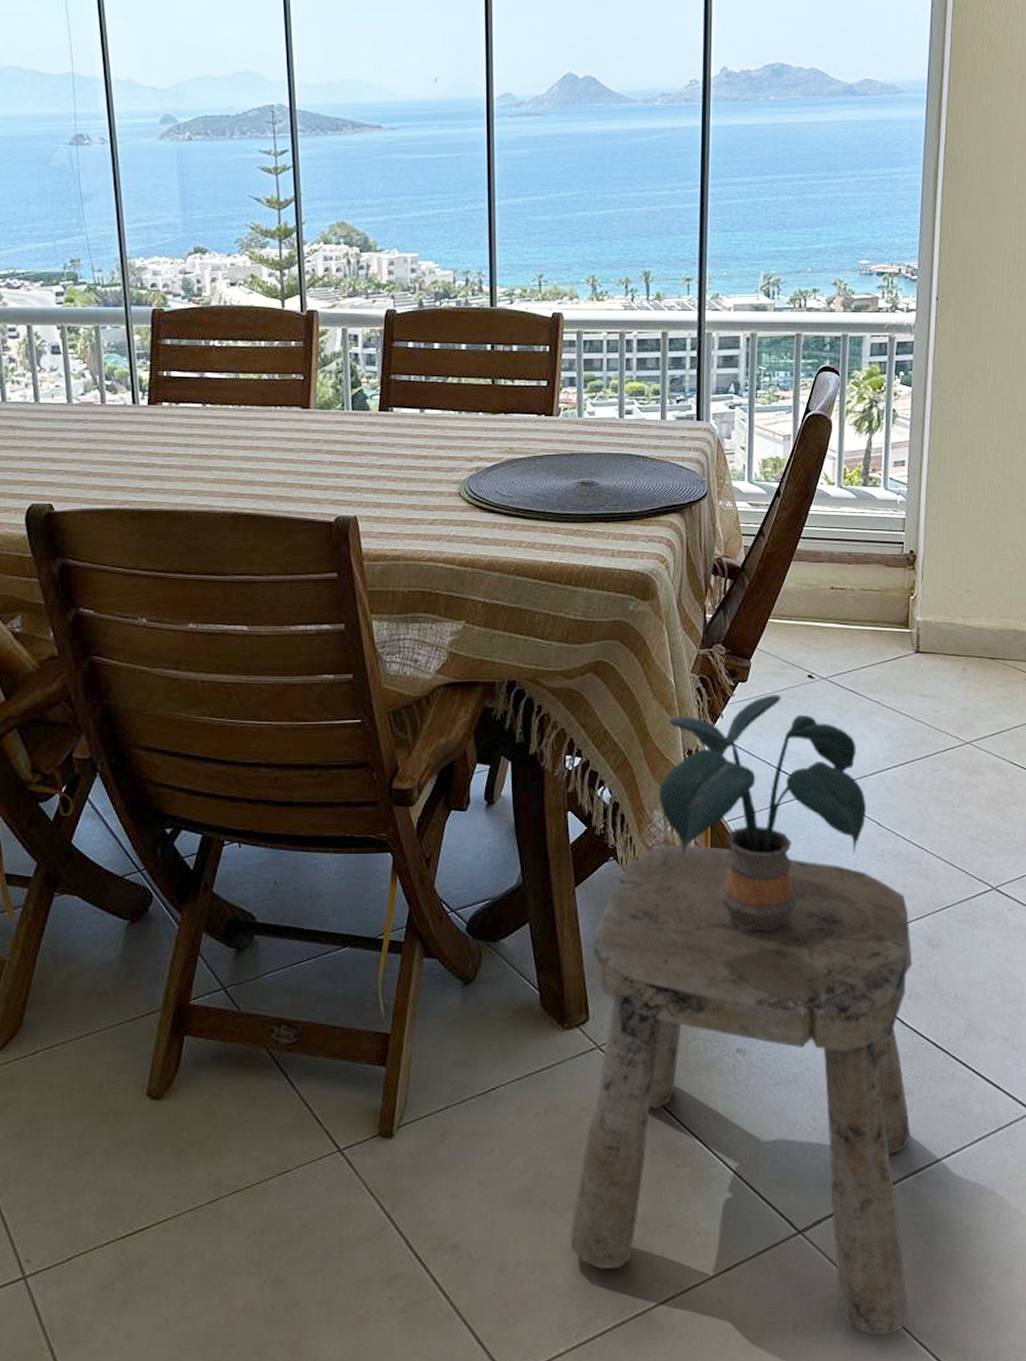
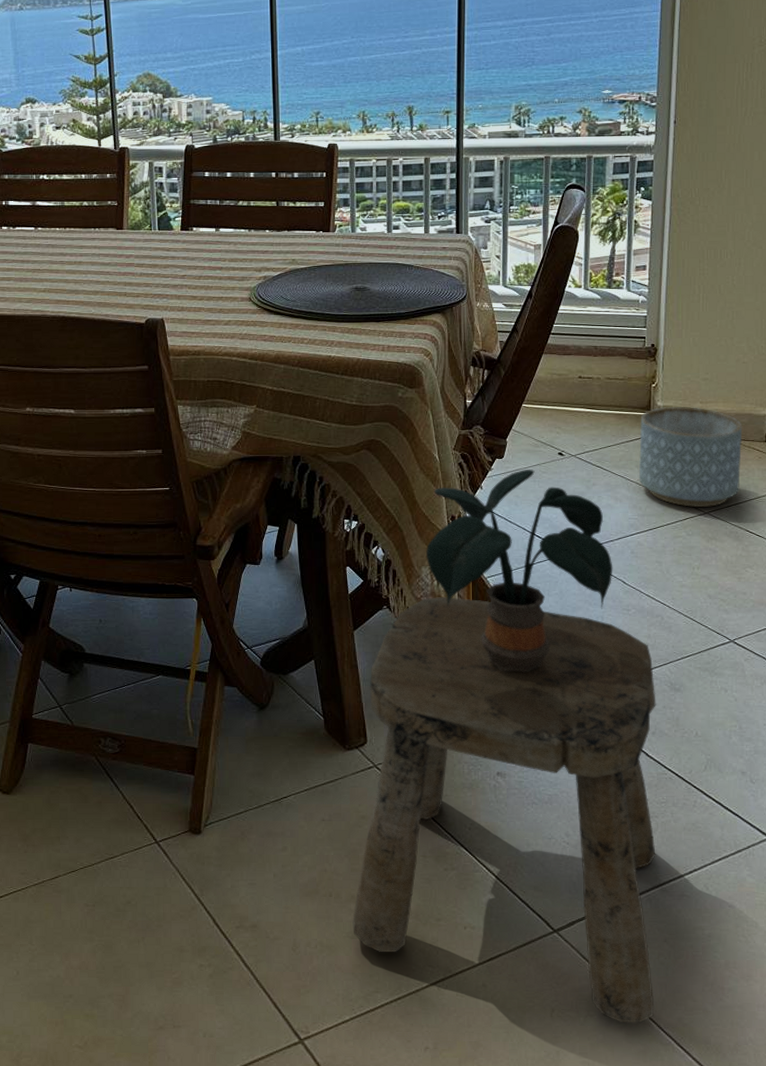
planter: none [895,621,1007,736] -> present [638,406,743,507]

